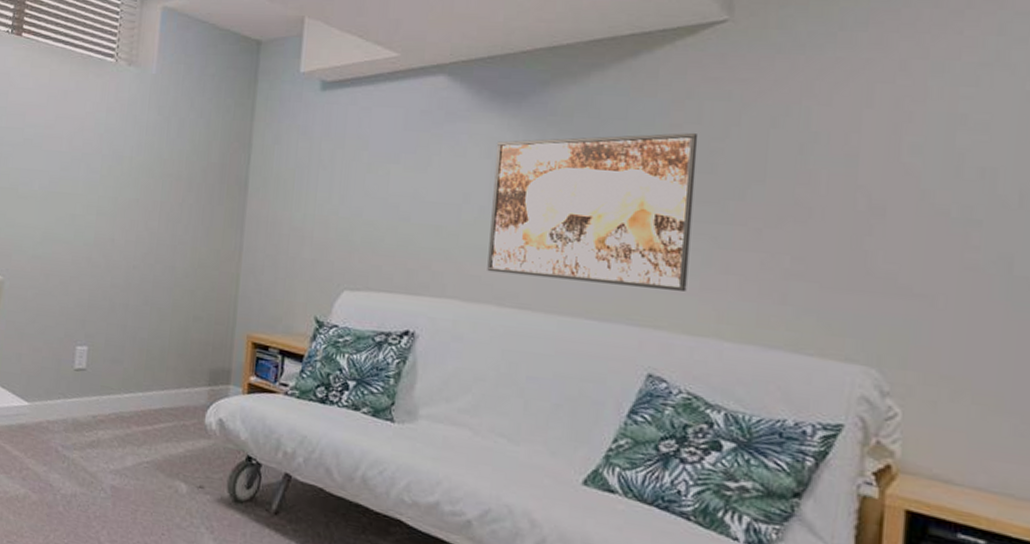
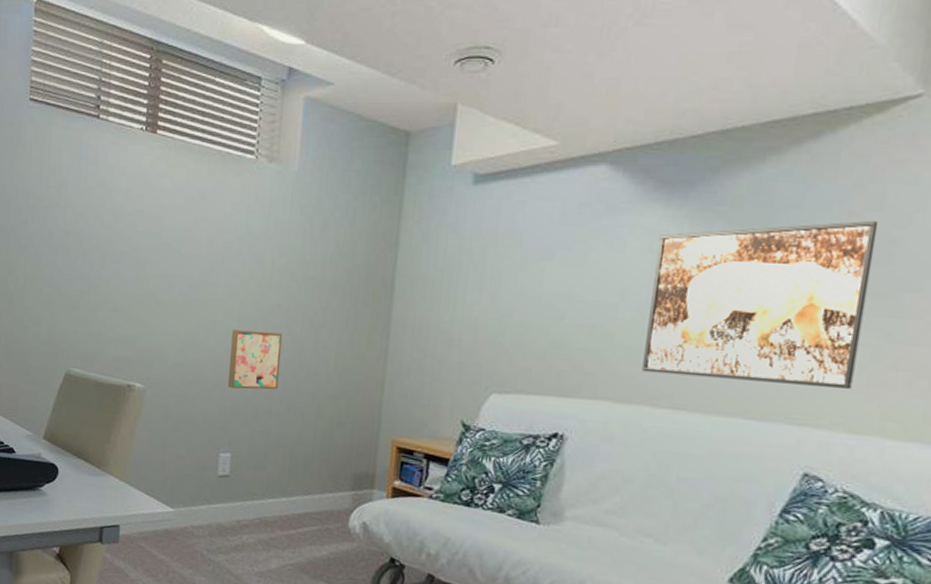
wall art: none [85,223,140,283] -> present [227,329,283,390]

